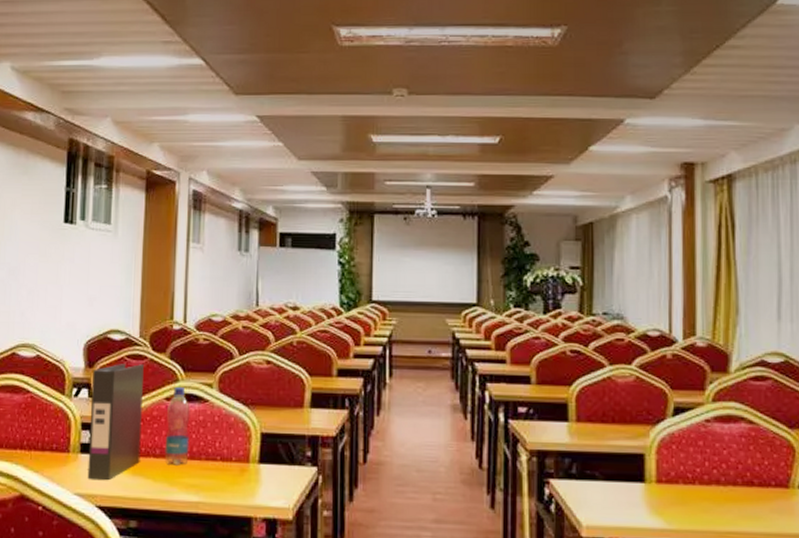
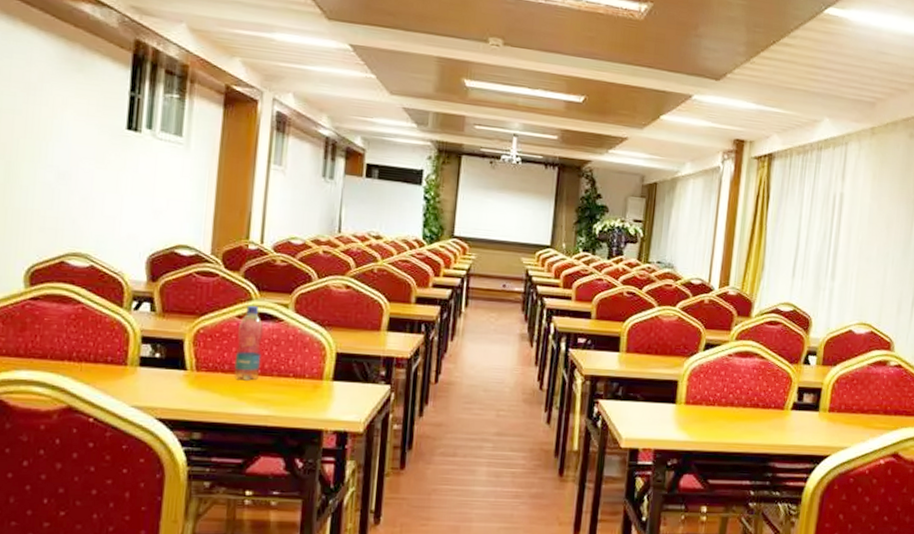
binder: present [87,364,144,480] -> none [147,279,215,393]

